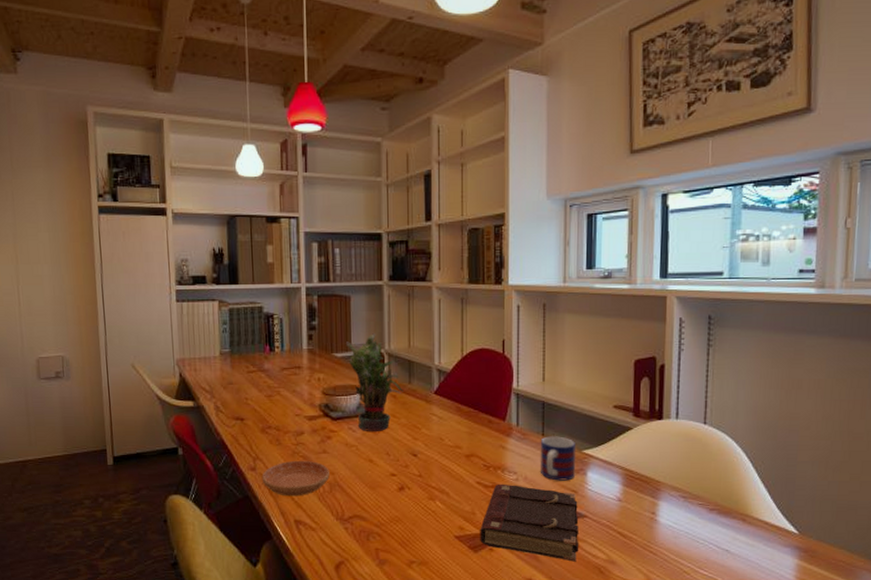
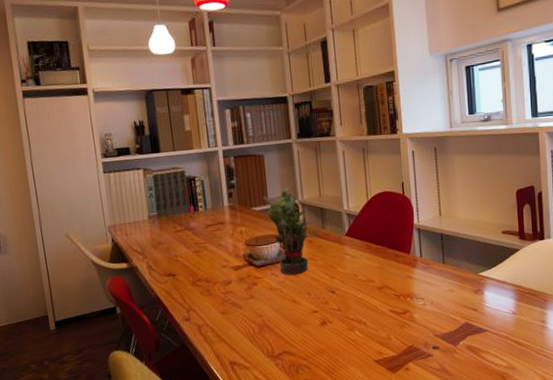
saucer: present [261,460,330,496] -> none [196,306,258,341]
book: present [480,483,579,562] -> none [396,309,483,372]
mug: present [540,436,576,481] -> none [442,262,475,302]

